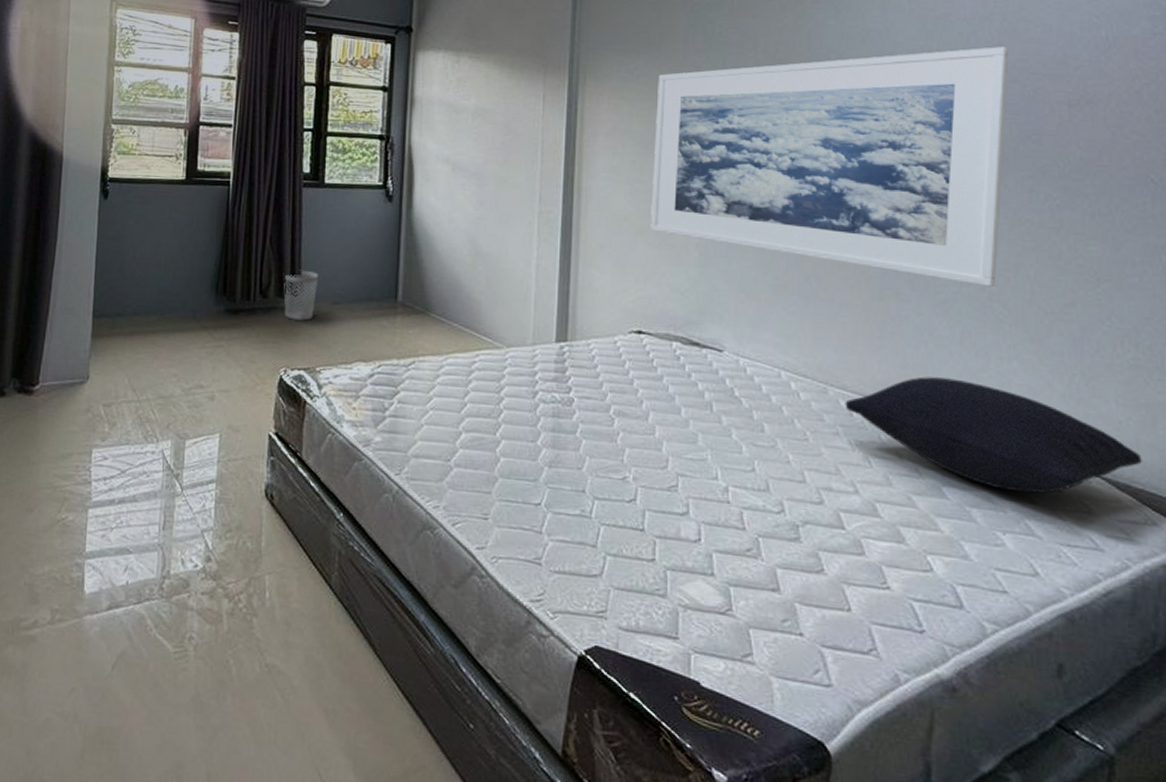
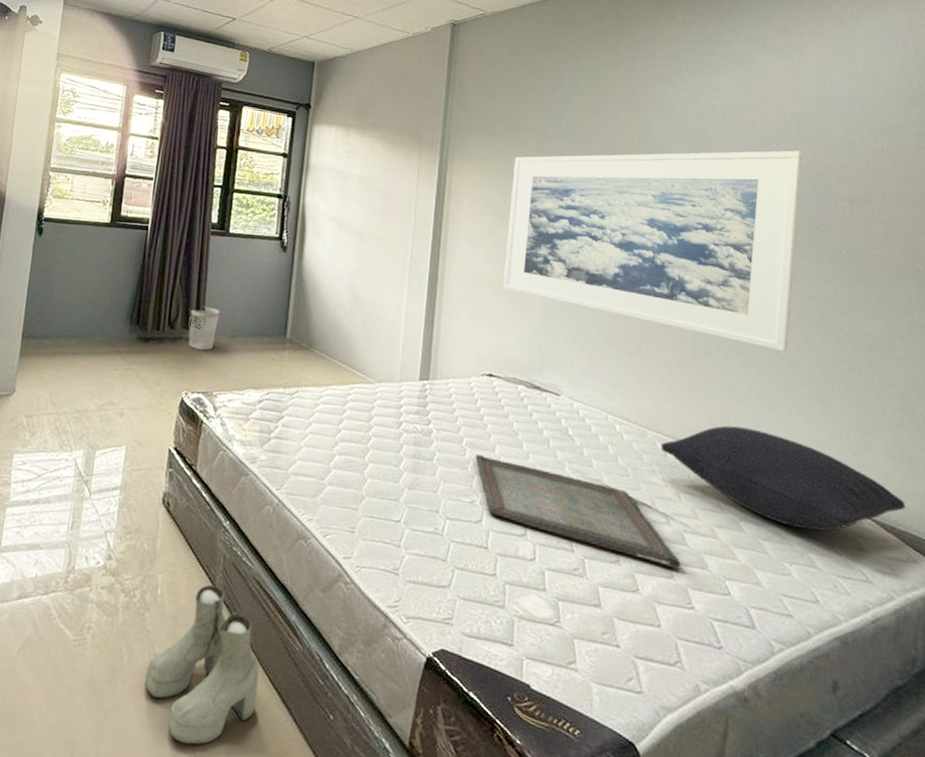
boots: none [257,585,386,763] -> present [145,585,259,745]
serving tray: none [625,423,875,545] -> present [475,454,682,570]

